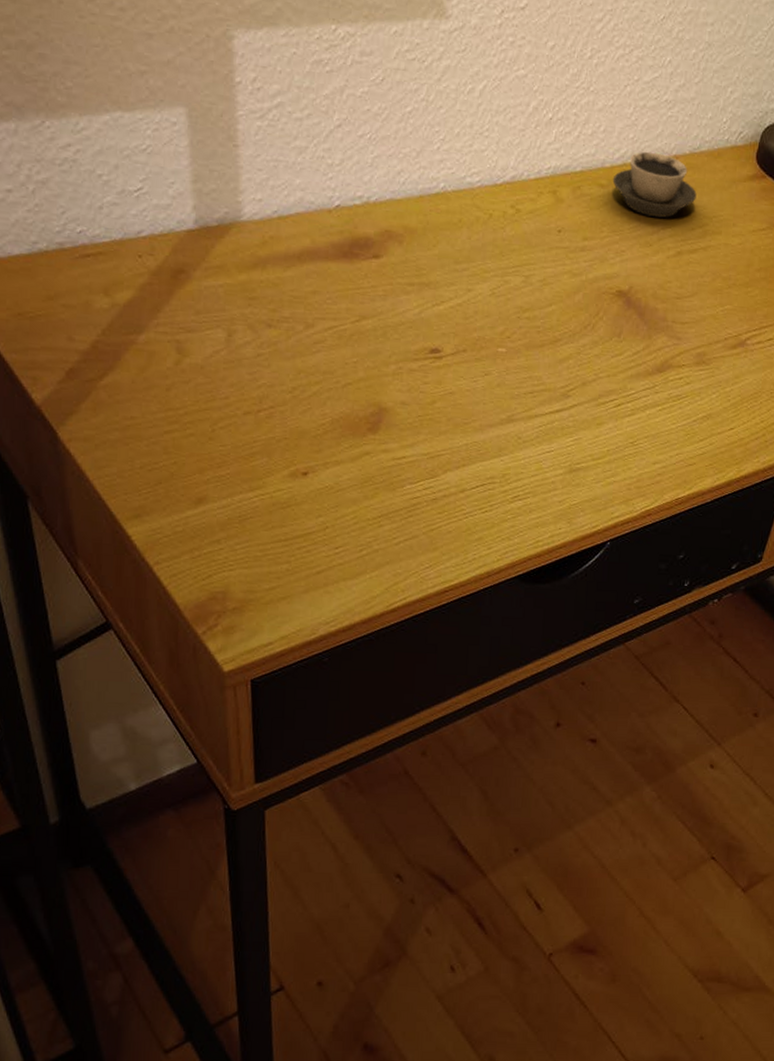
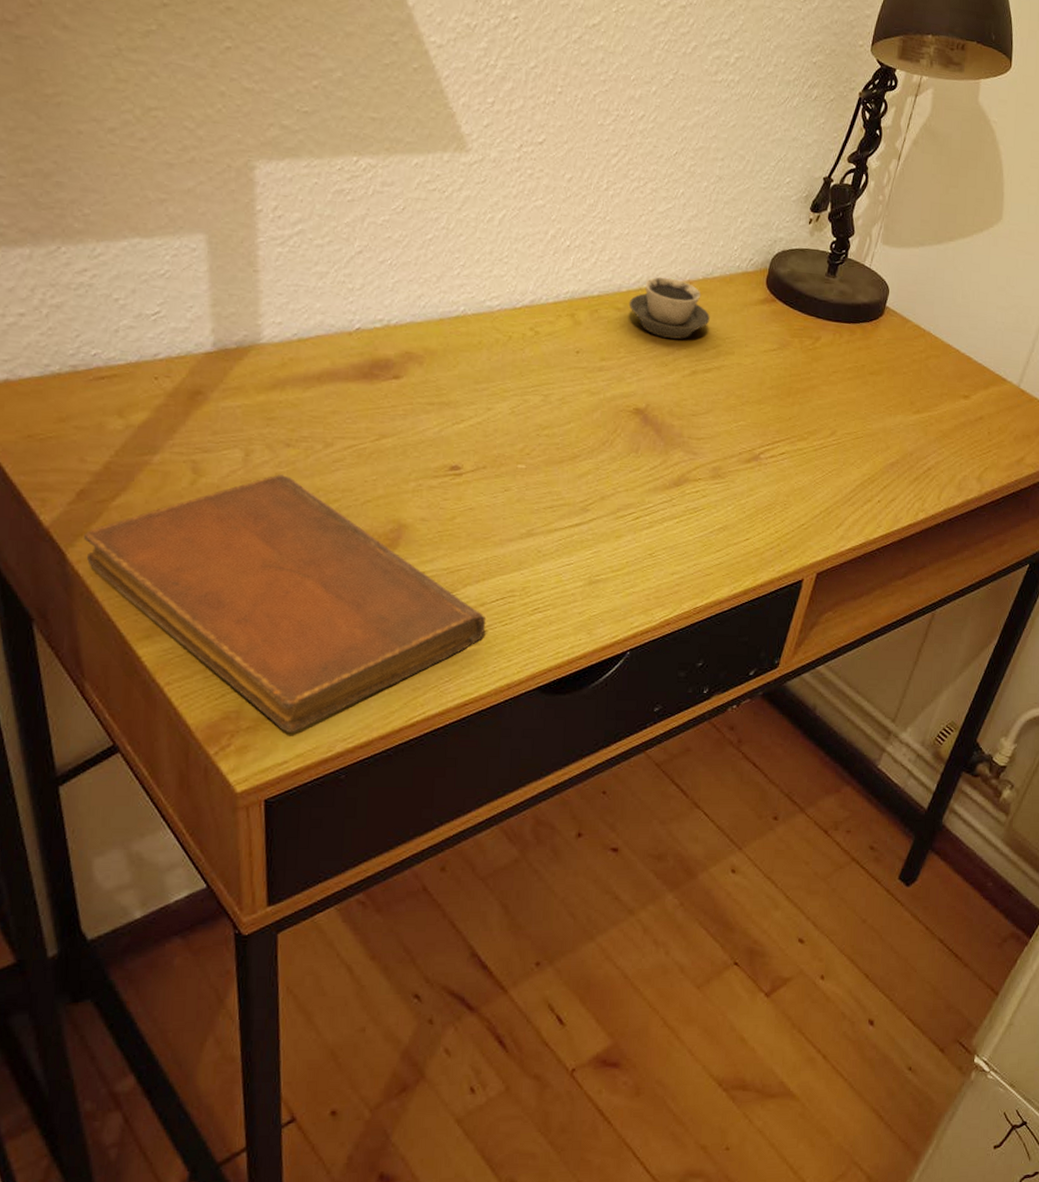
notebook: none [74,355,466,614] -> present [84,474,486,732]

